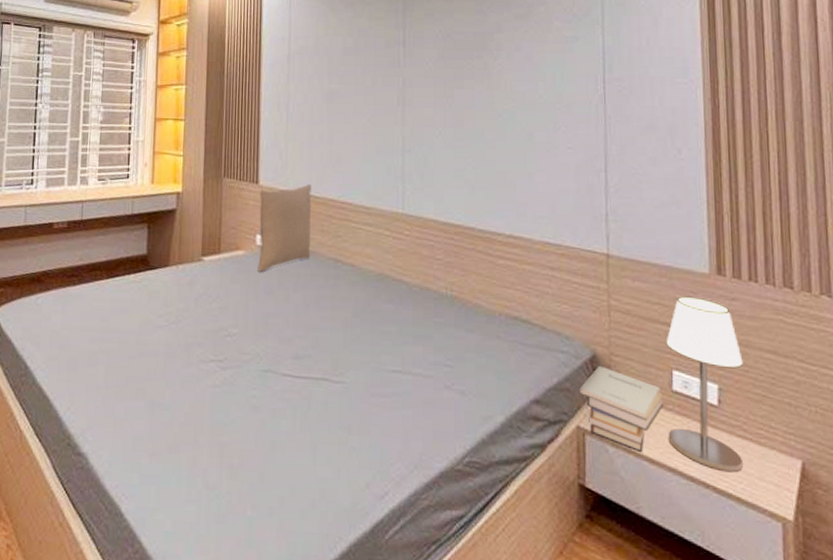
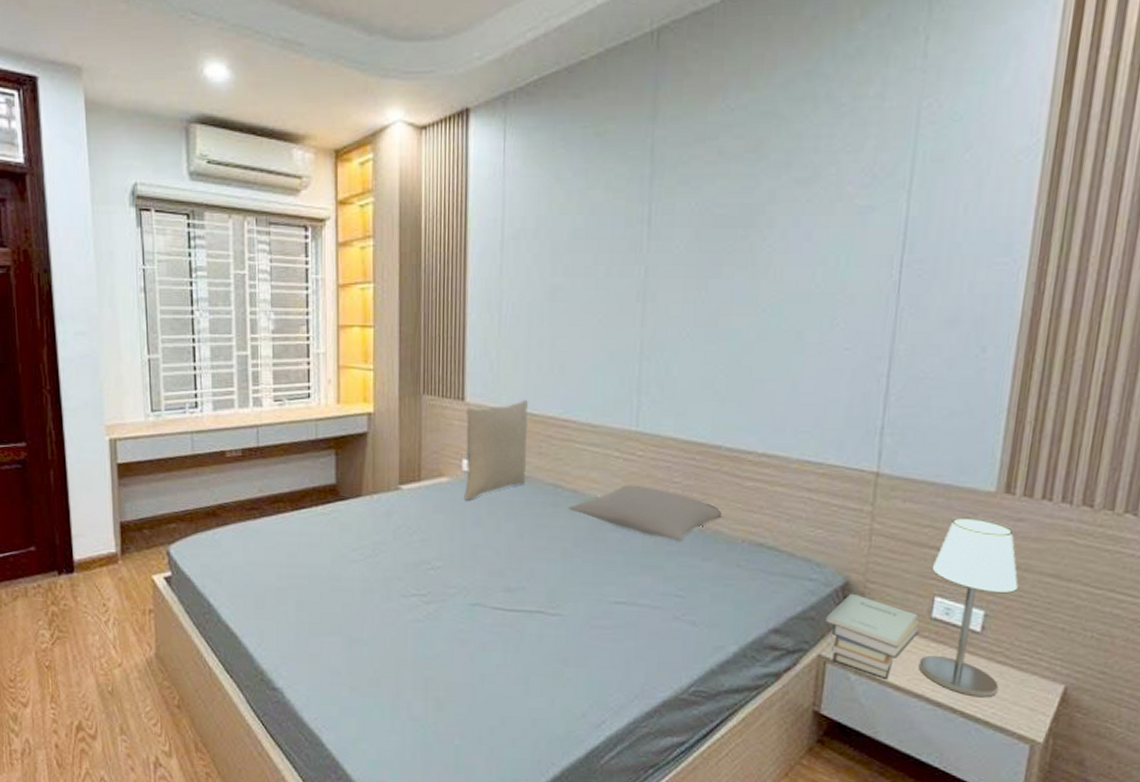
pillow: none [347,261,482,314] -> present [568,486,724,542]

